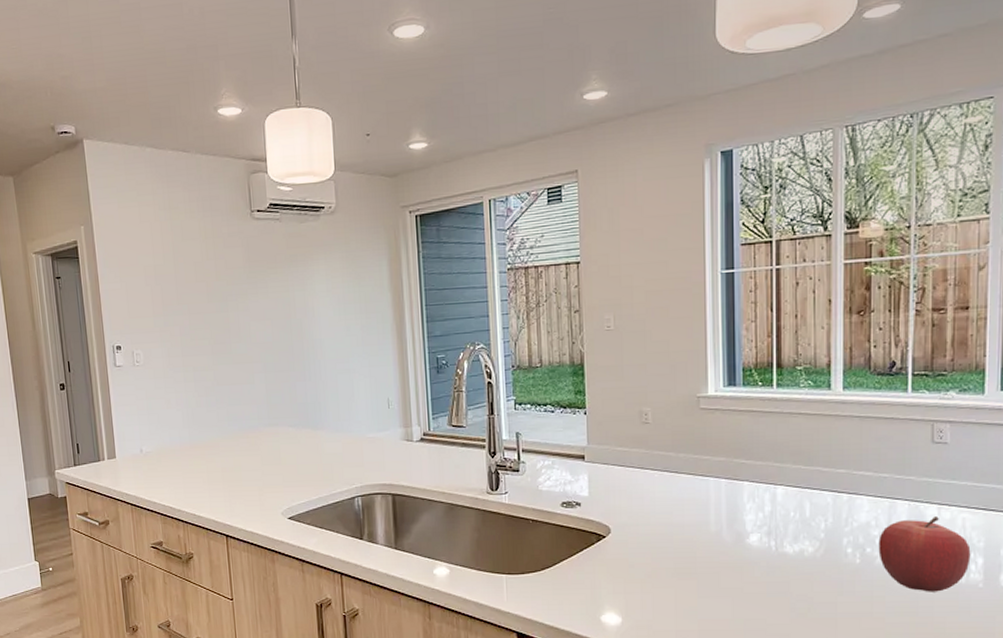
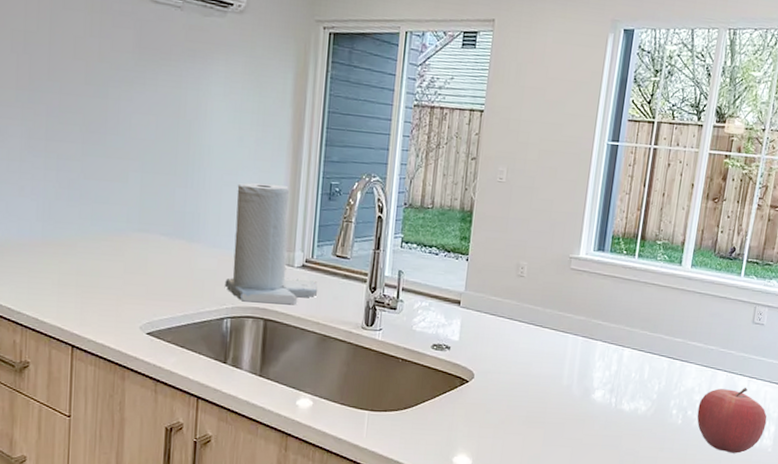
paper towel: none [350,365,438,480] -> present [224,182,318,305]

